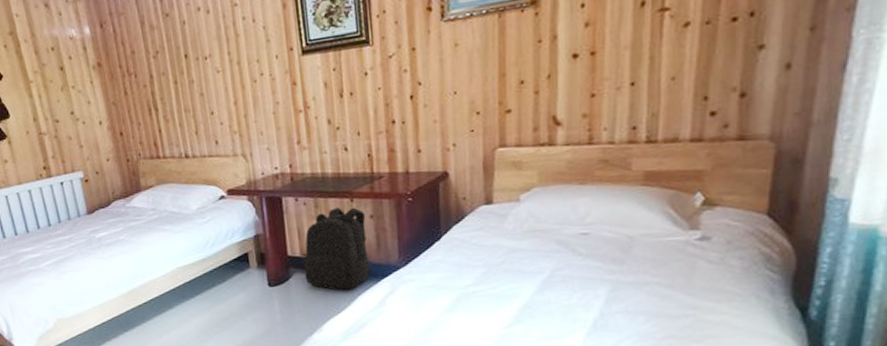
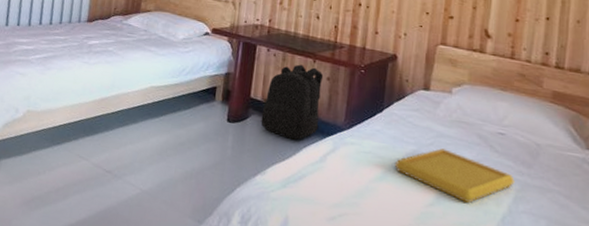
serving tray: none [463,264,605,316] -> present [394,148,515,204]

